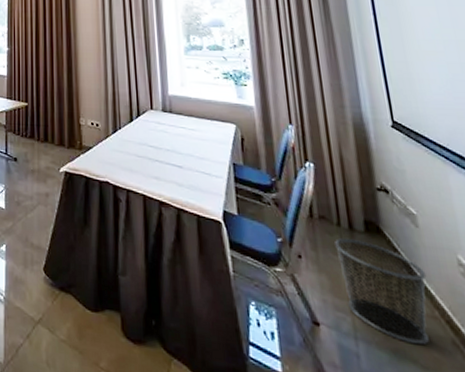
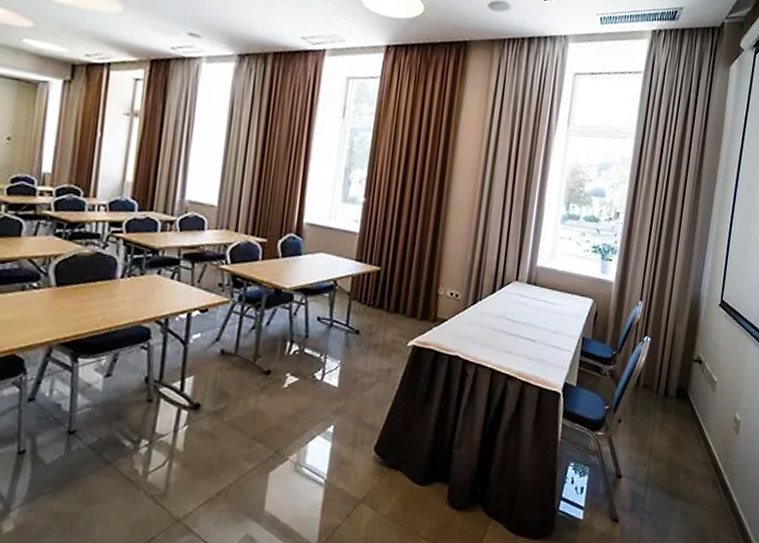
waste bin: present [334,238,429,345] -> none [647,403,710,486]

